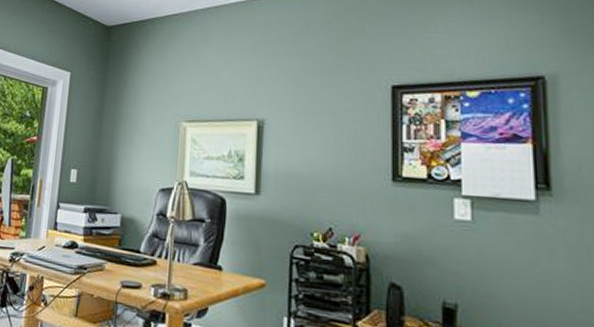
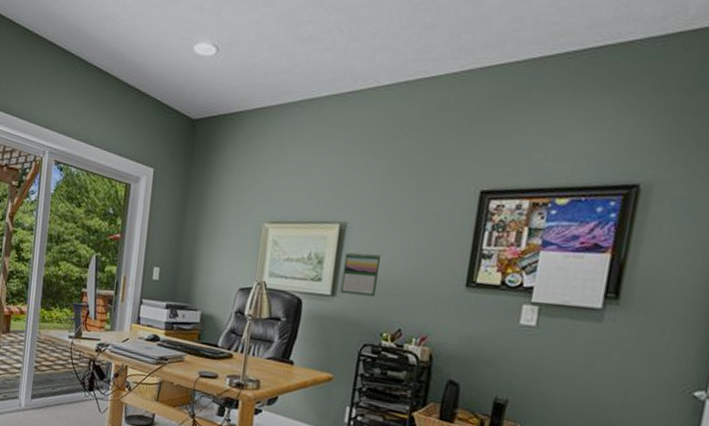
calendar: none [264,148,303,194] -> present [340,252,382,297]

